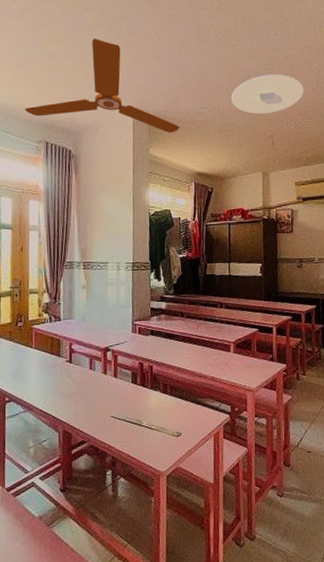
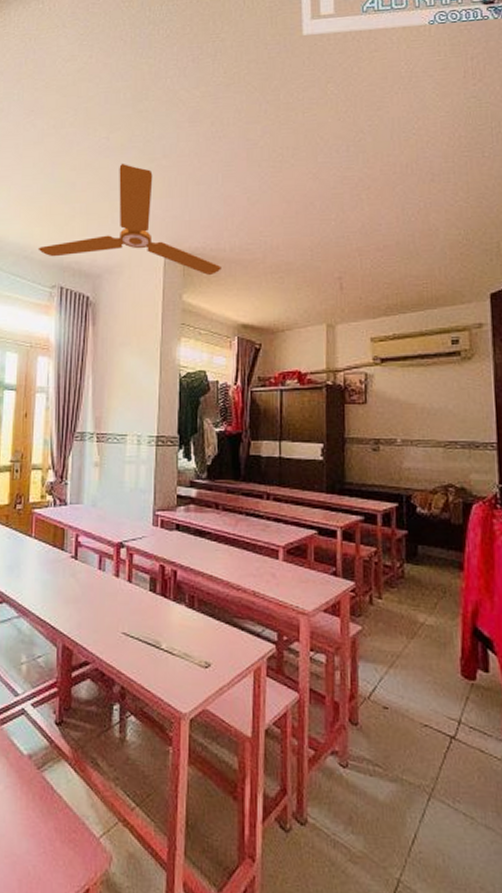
ceiling light: present [230,74,304,115] -> none [287,199,385,251]

